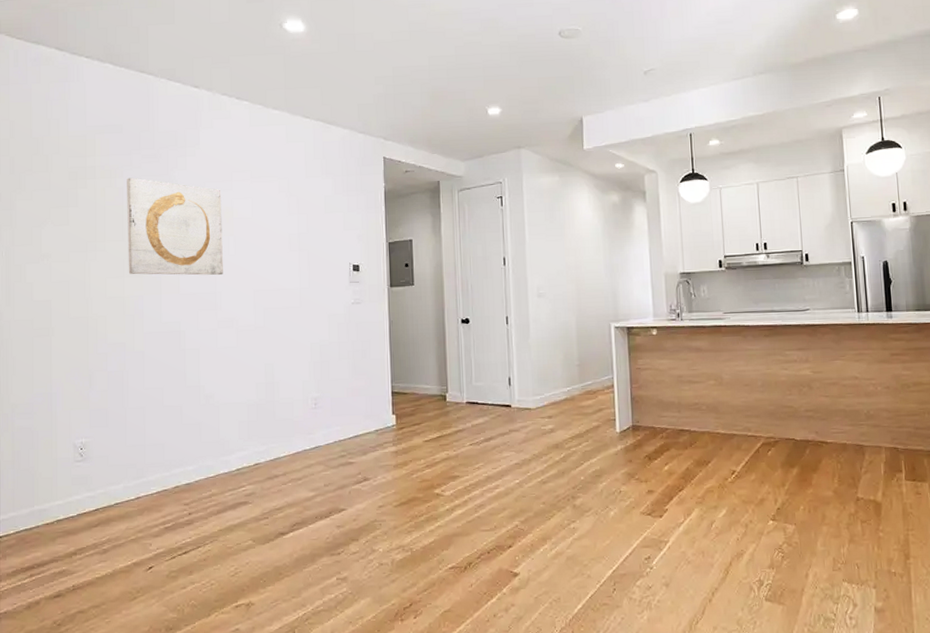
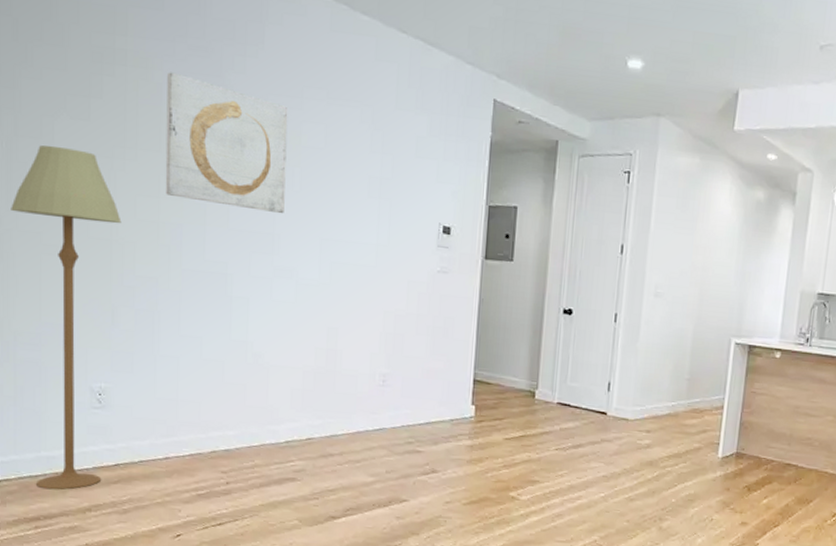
floor lamp: none [9,249,95,540] -> present [11,145,122,490]

